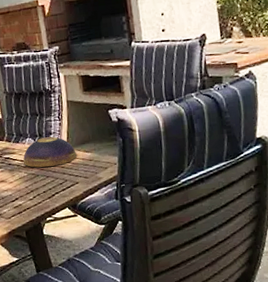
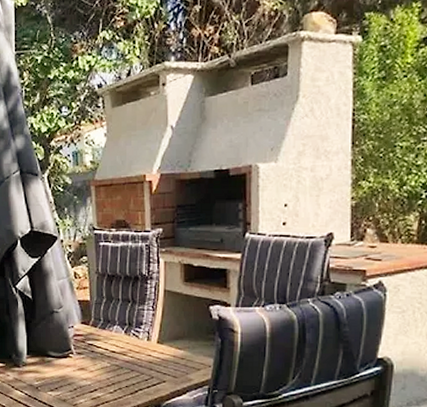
decorative bowl: present [23,136,77,168] -> none [107,327,167,360]

